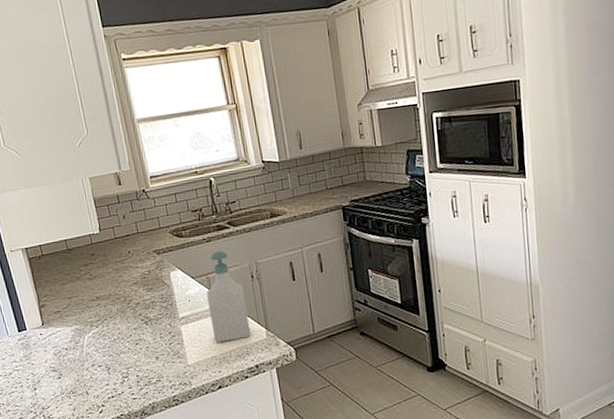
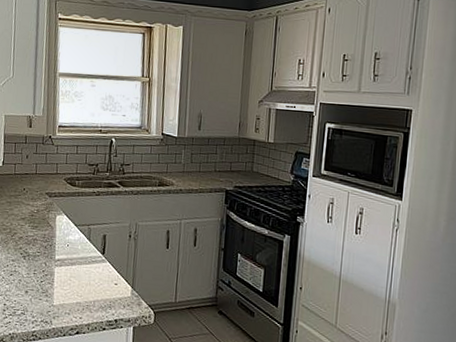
soap bottle: present [206,251,251,342] -> none [82,206,120,292]

